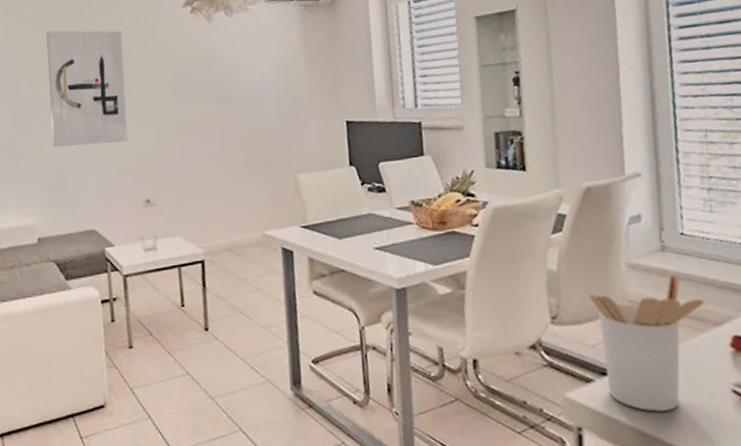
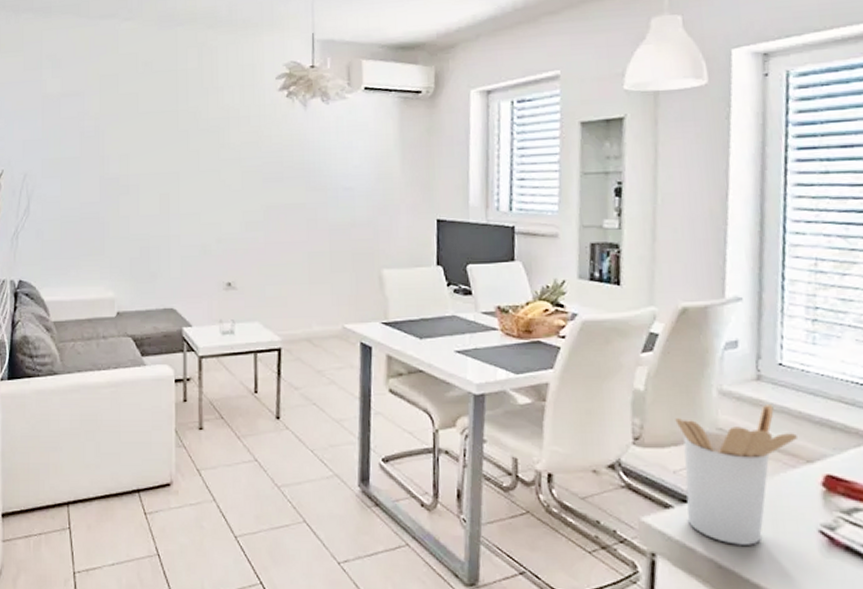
wall art: present [46,30,128,147] -> none [138,105,216,223]

